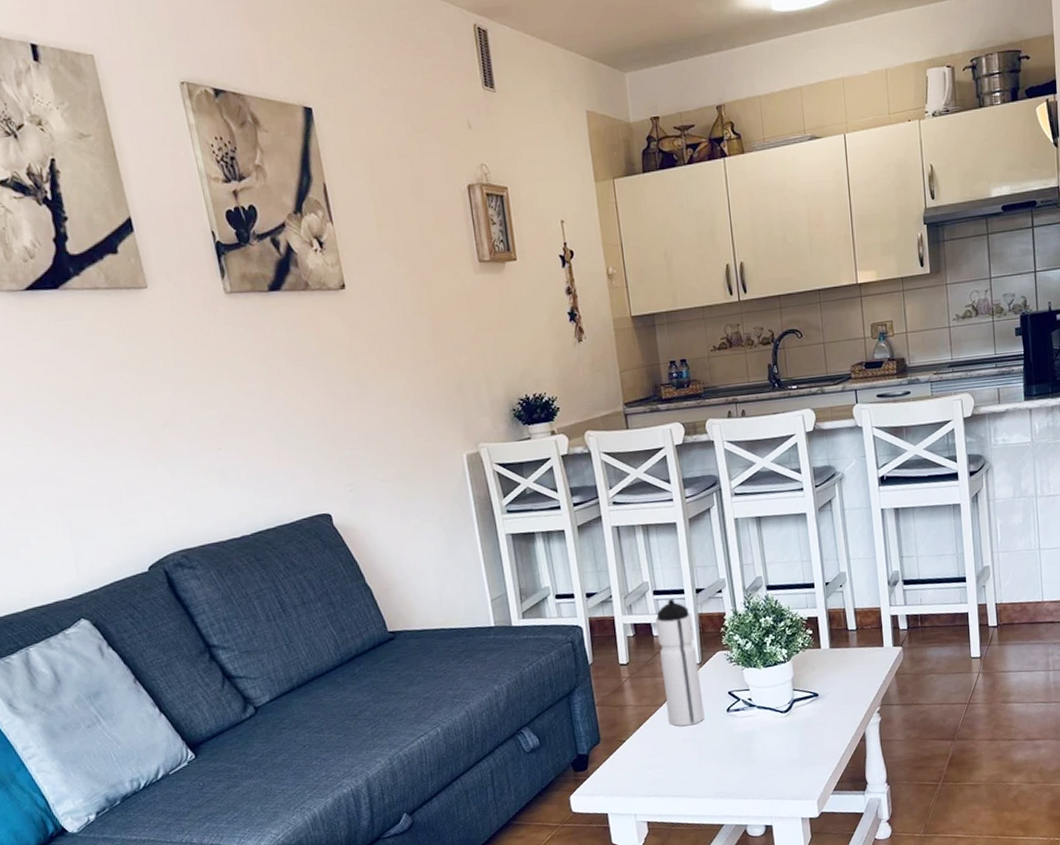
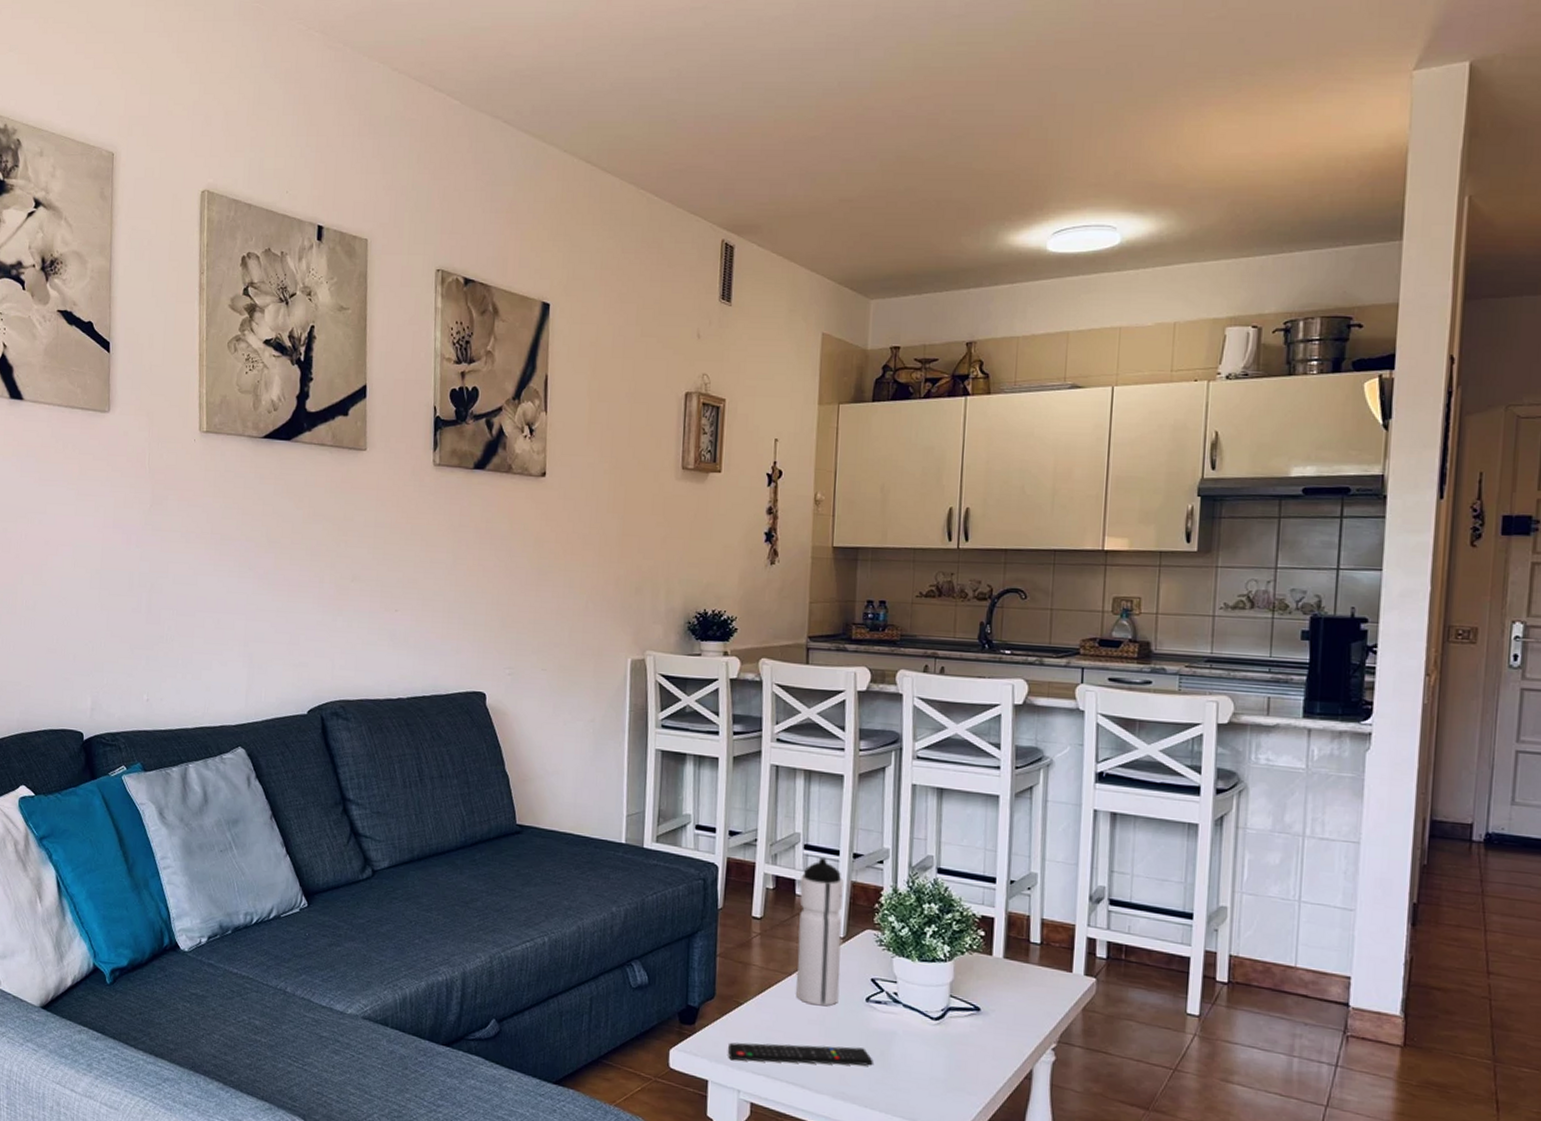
remote control: none [620,751,741,791] -> present [728,1042,873,1066]

